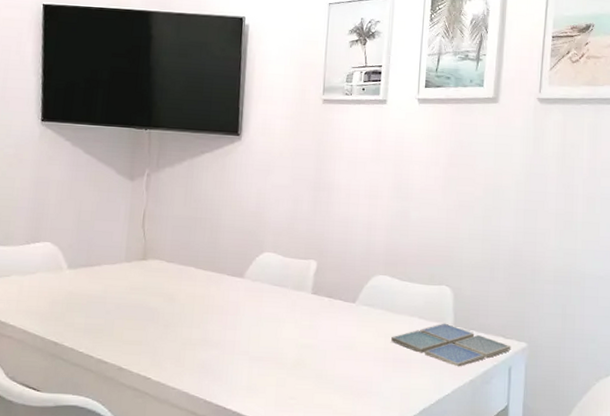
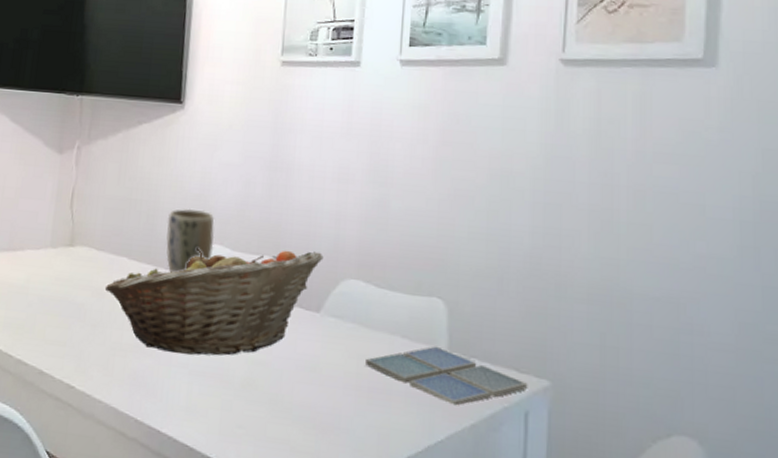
fruit basket: none [175,254,358,344] -> present [104,248,324,356]
plant pot: none [228,224,269,278] -> present [166,208,215,273]

